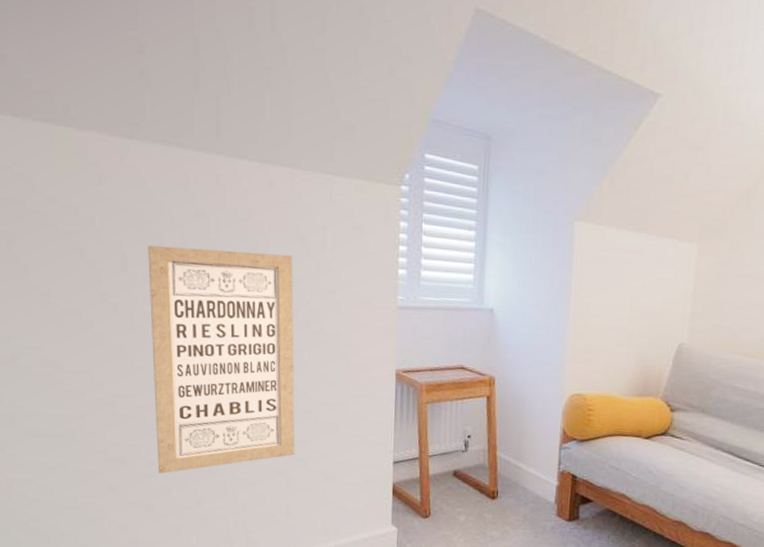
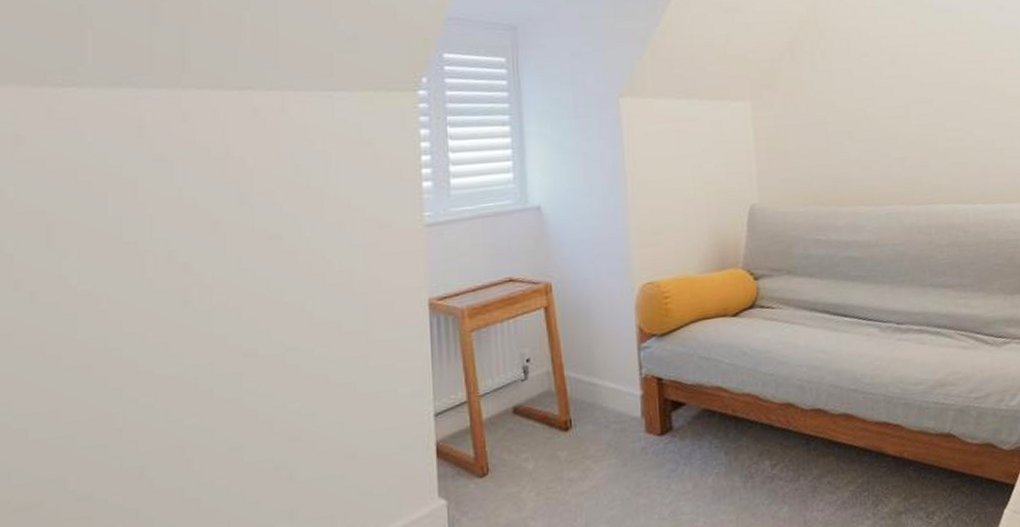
wall art: present [148,245,295,474] -> none [85,189,300,511]

